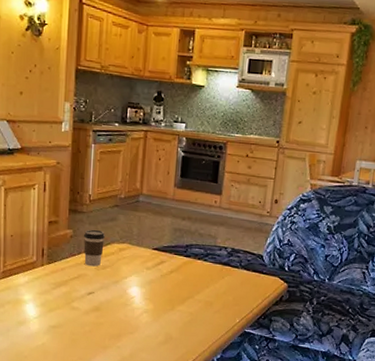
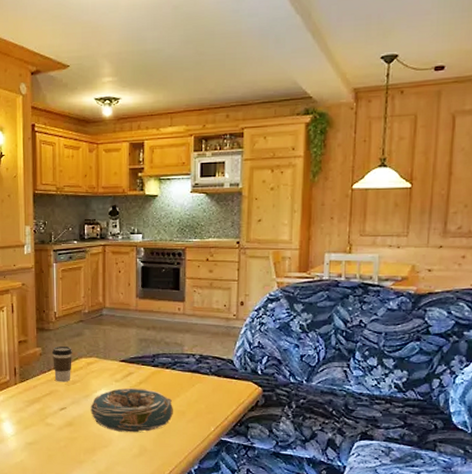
decorative bowl: none [119,276,202,321] -> present [90,387,173,433]

